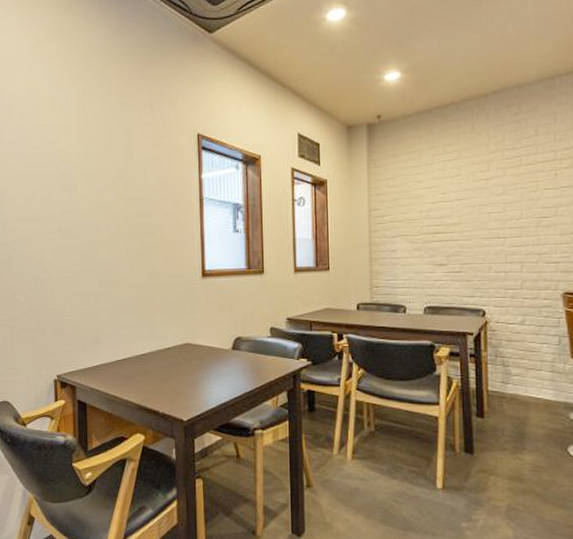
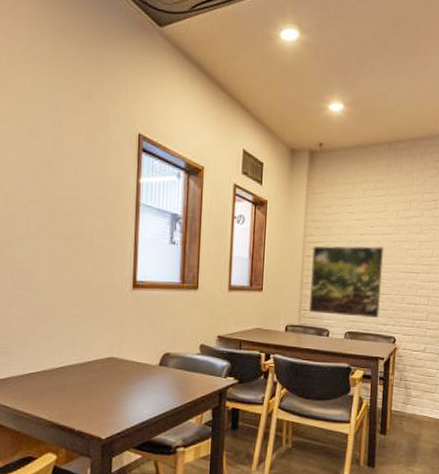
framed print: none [379,212,462,291] -> present [309,245,384,319]

